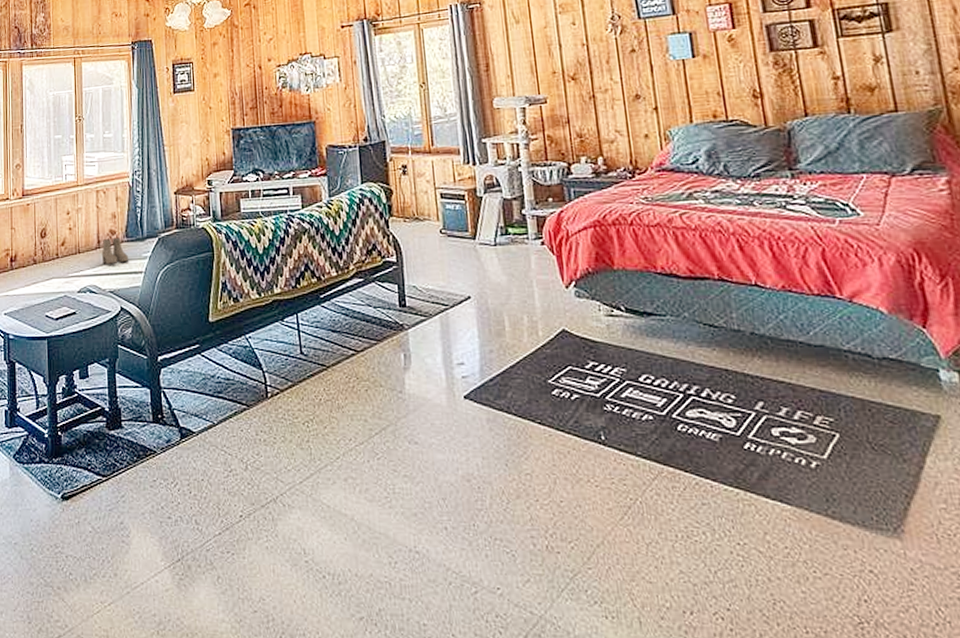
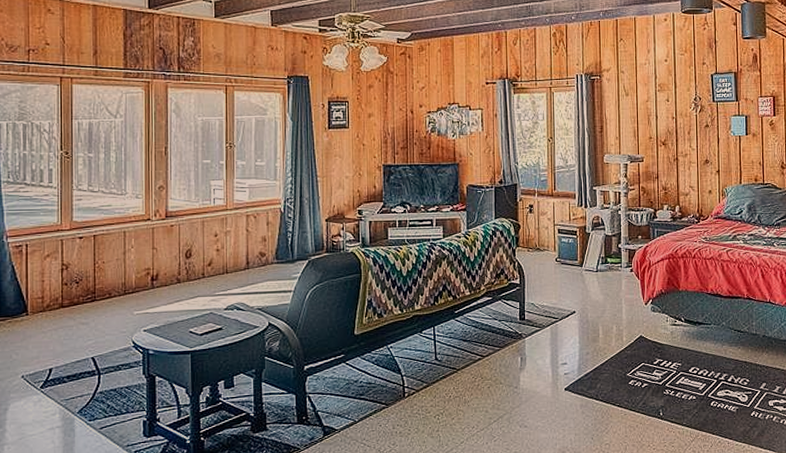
boots: present [101,237,129,265] -> none [250,259,279,285]

